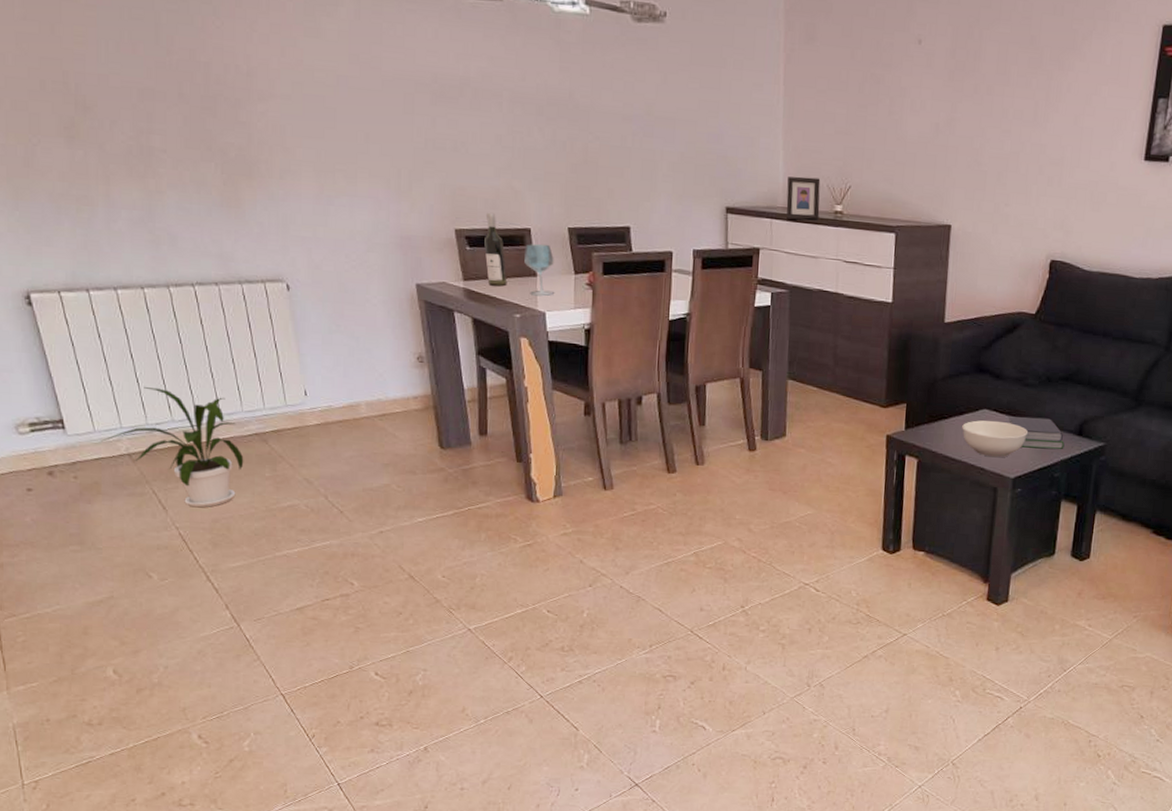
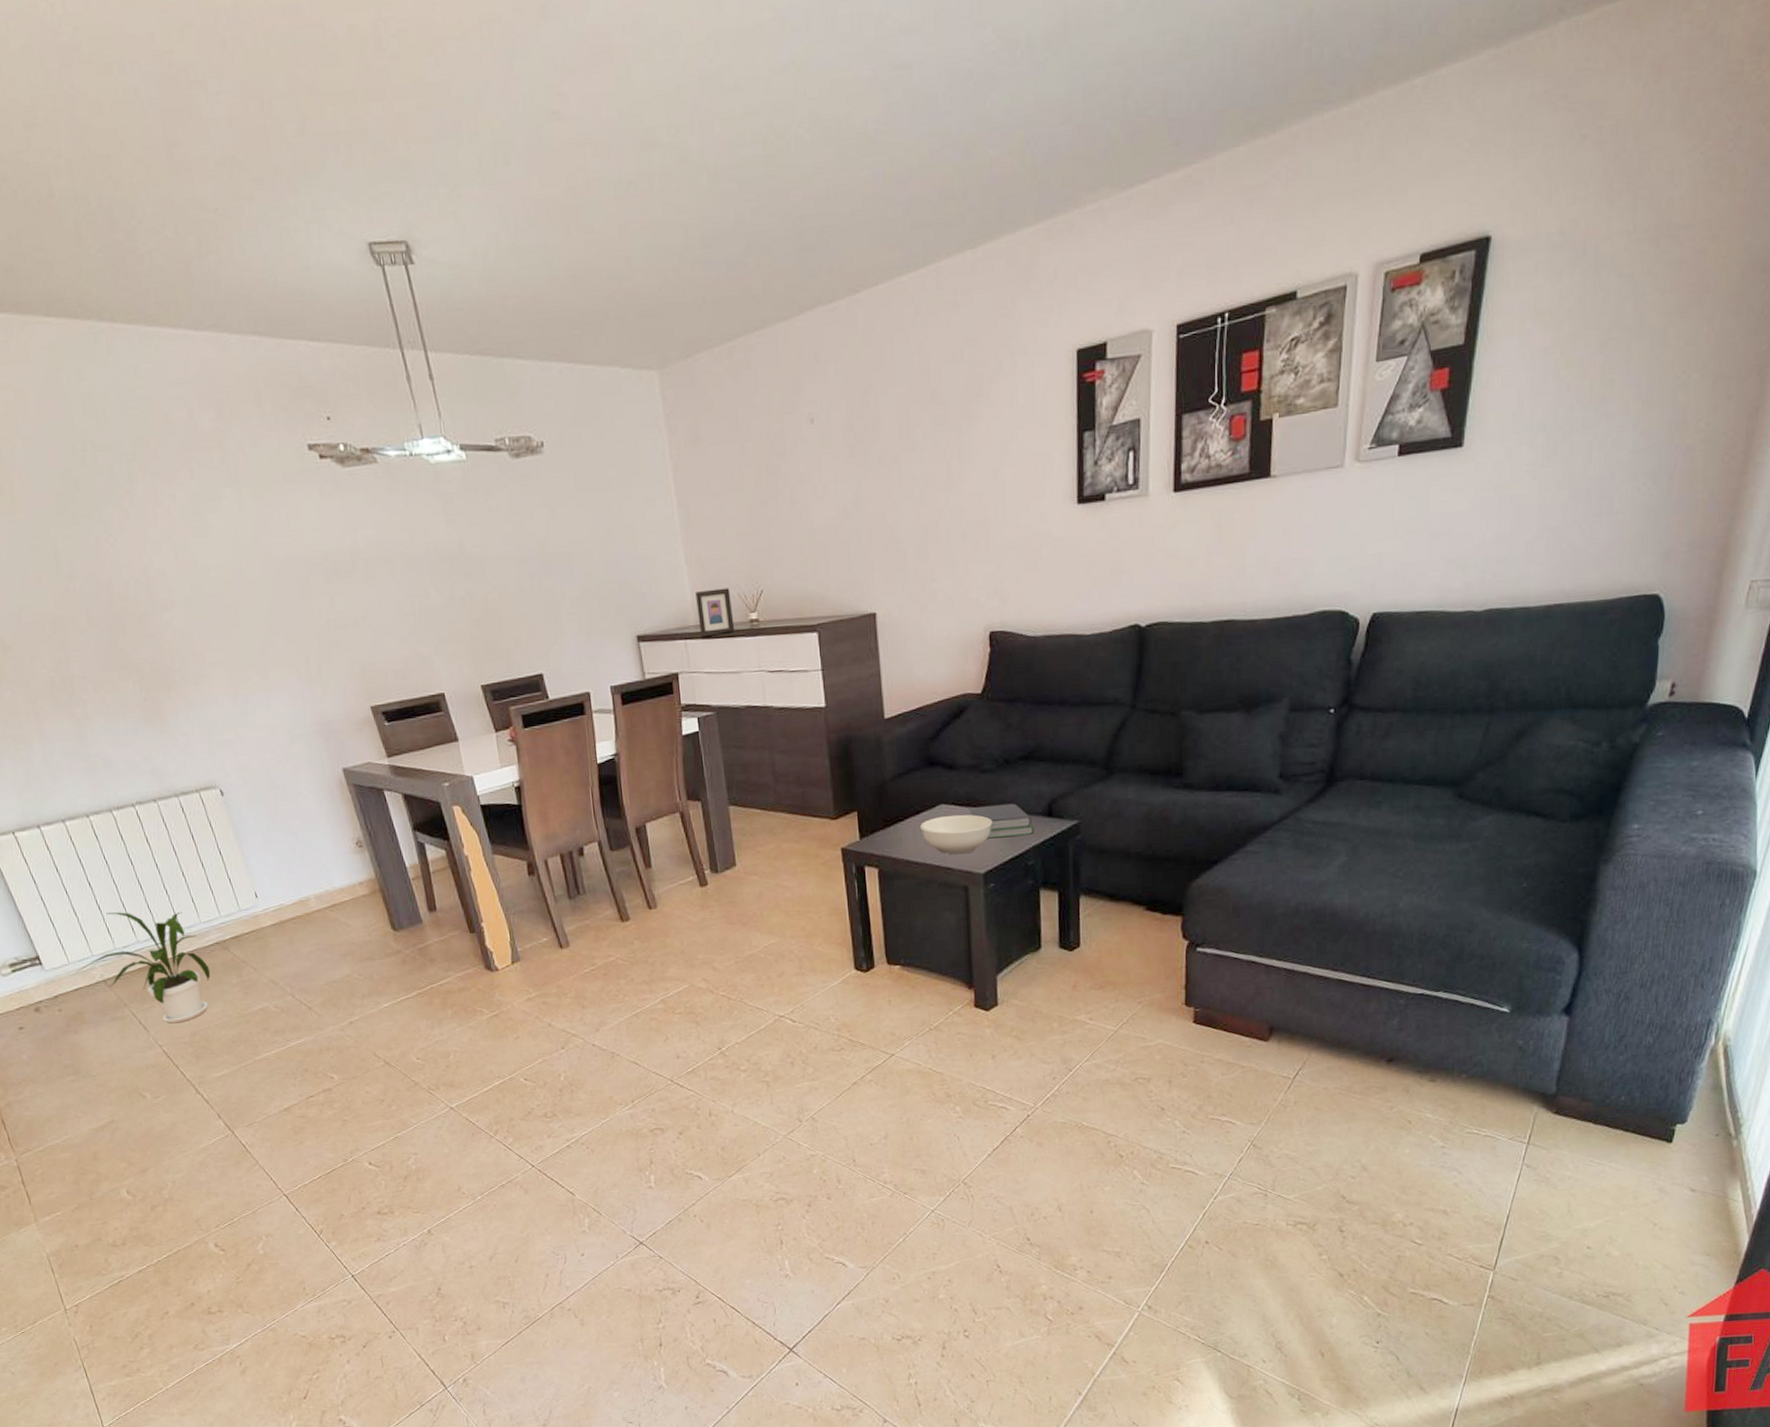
bottle: present [484,212,508,288] -> none [398,683,431,759]
wine glass: present [524,243,554,297] -> none [442,706,478,762]

